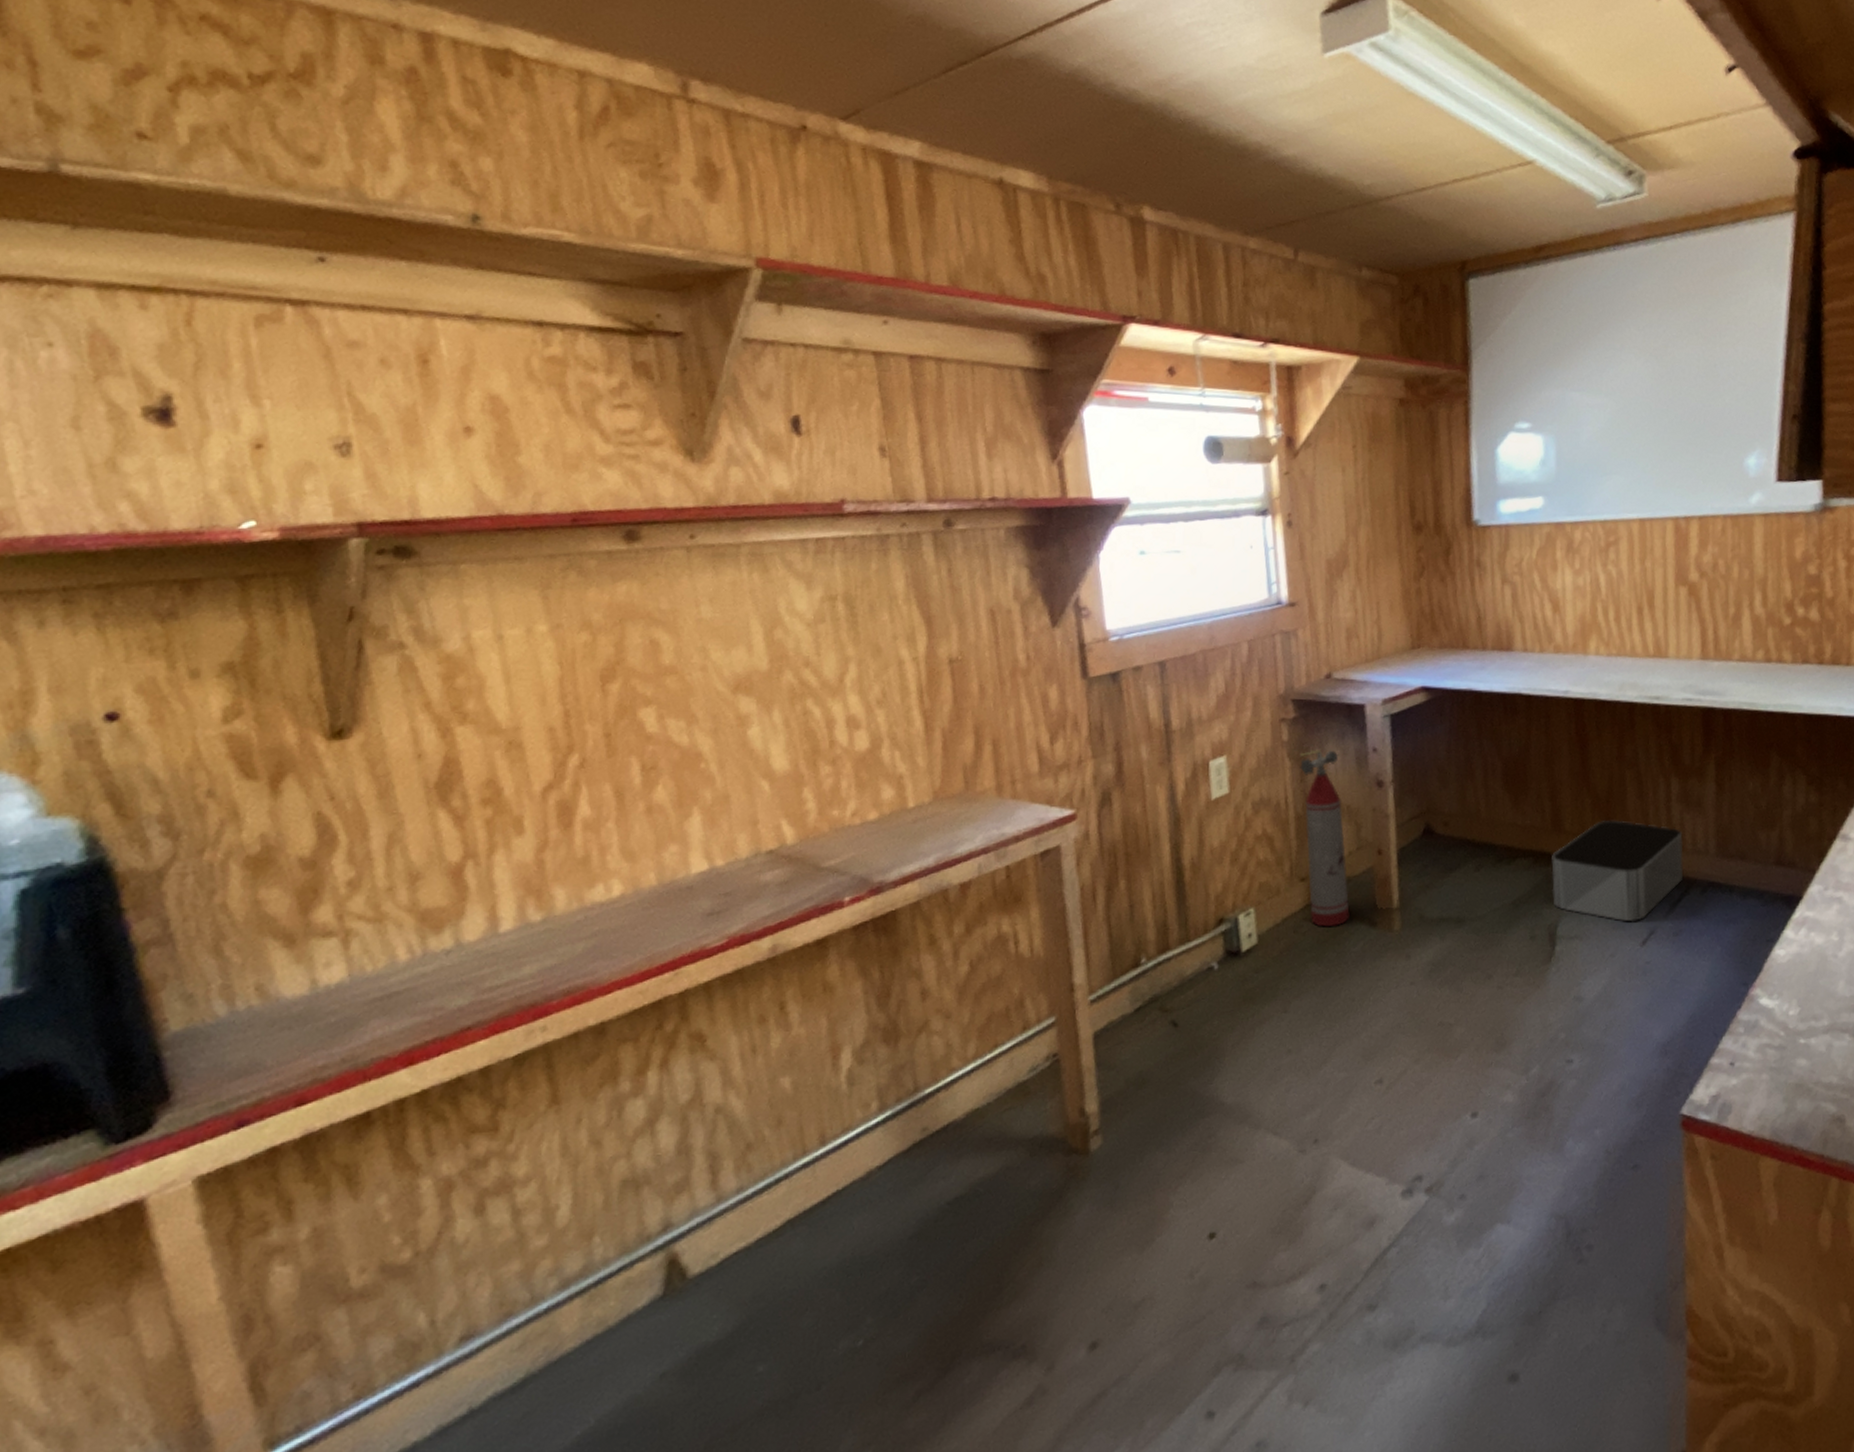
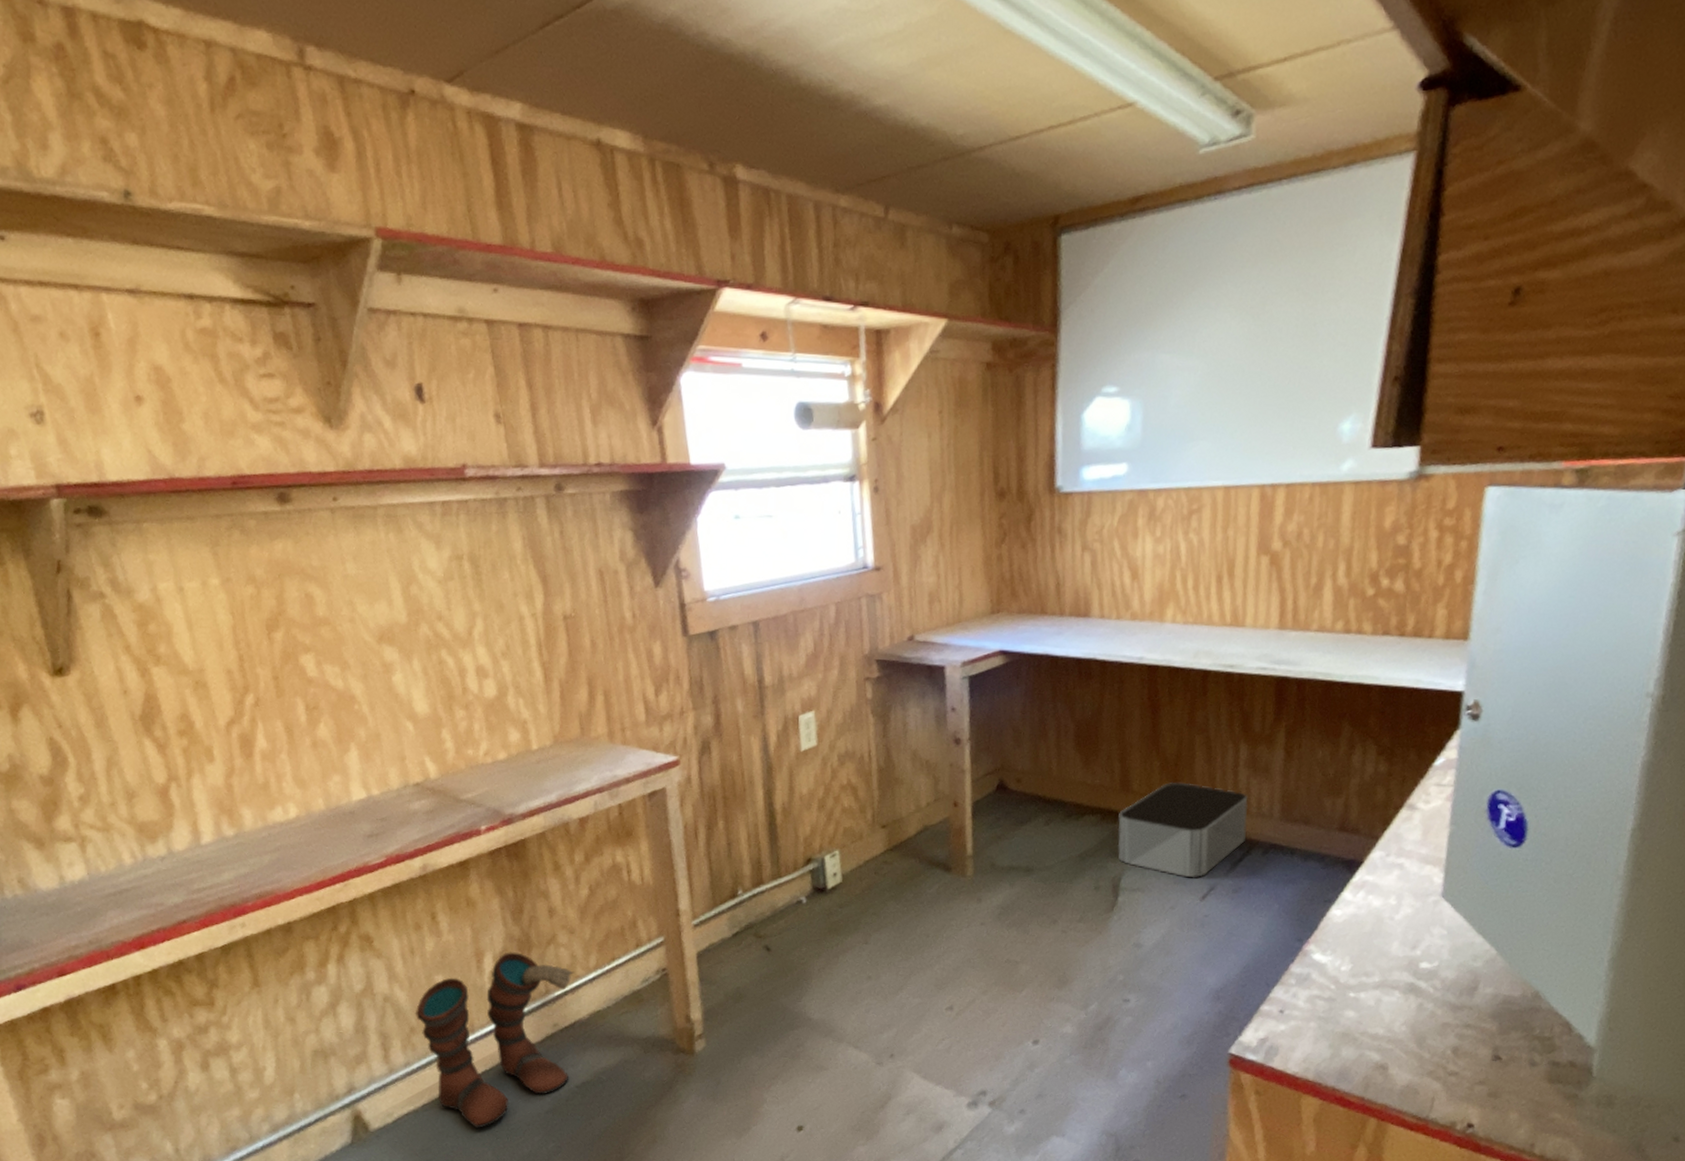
boots: none [753,1044,950,1265] -> present [415,952,575,1129]
fire extinguisher: present [1299,749,1350,927] -> none [882,707,926,870]

